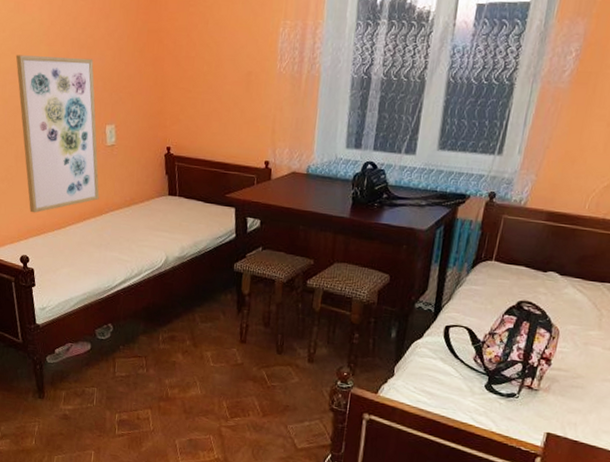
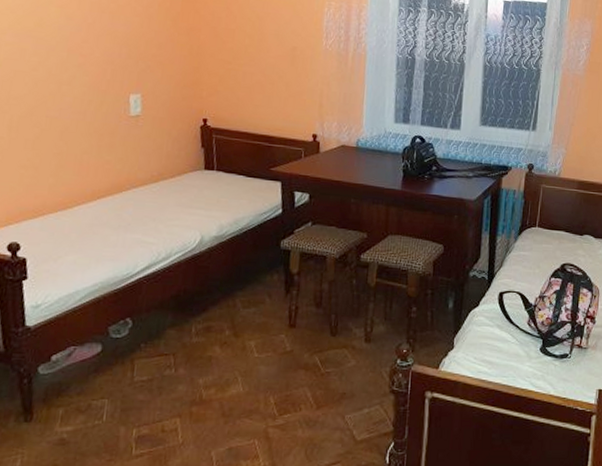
wall art: present [15,55,100,213] -> none [16,14,119,192]

